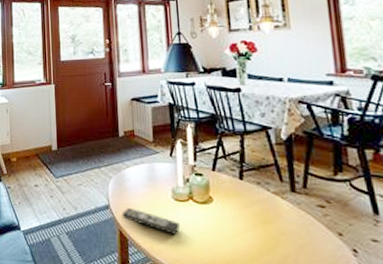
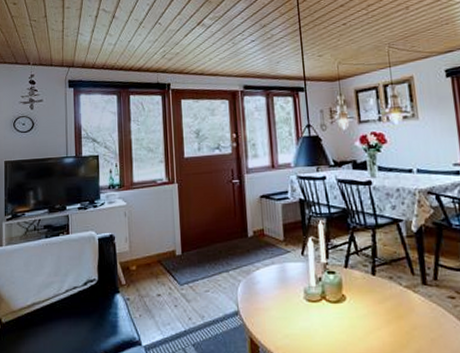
remote control: present [121,208,180,235] -> none [252,313,313,337]

